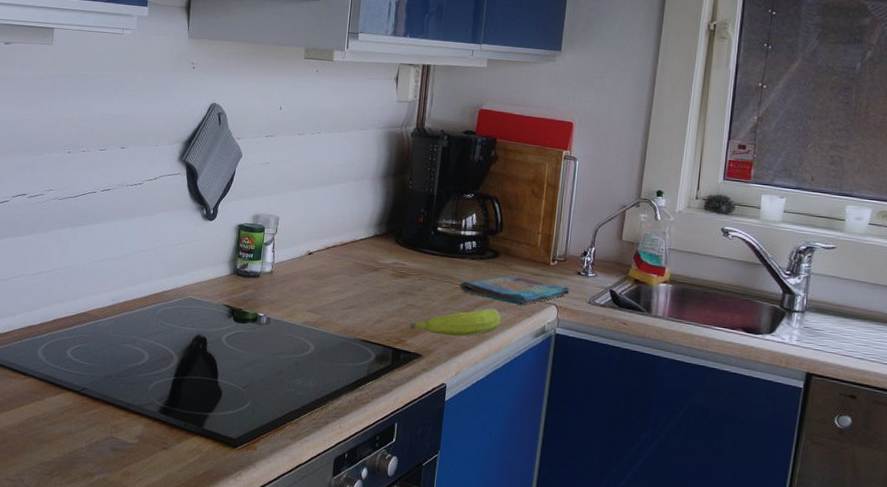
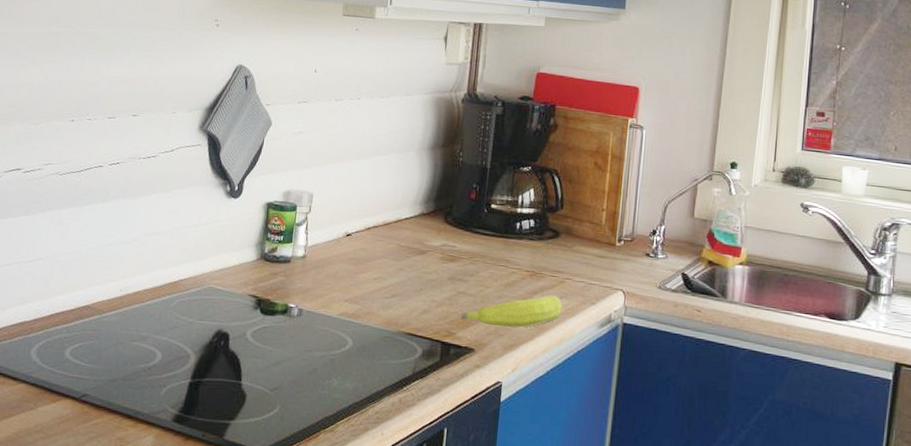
dish towel: present [459,275,570,306] -> none [516,257,638,292]

